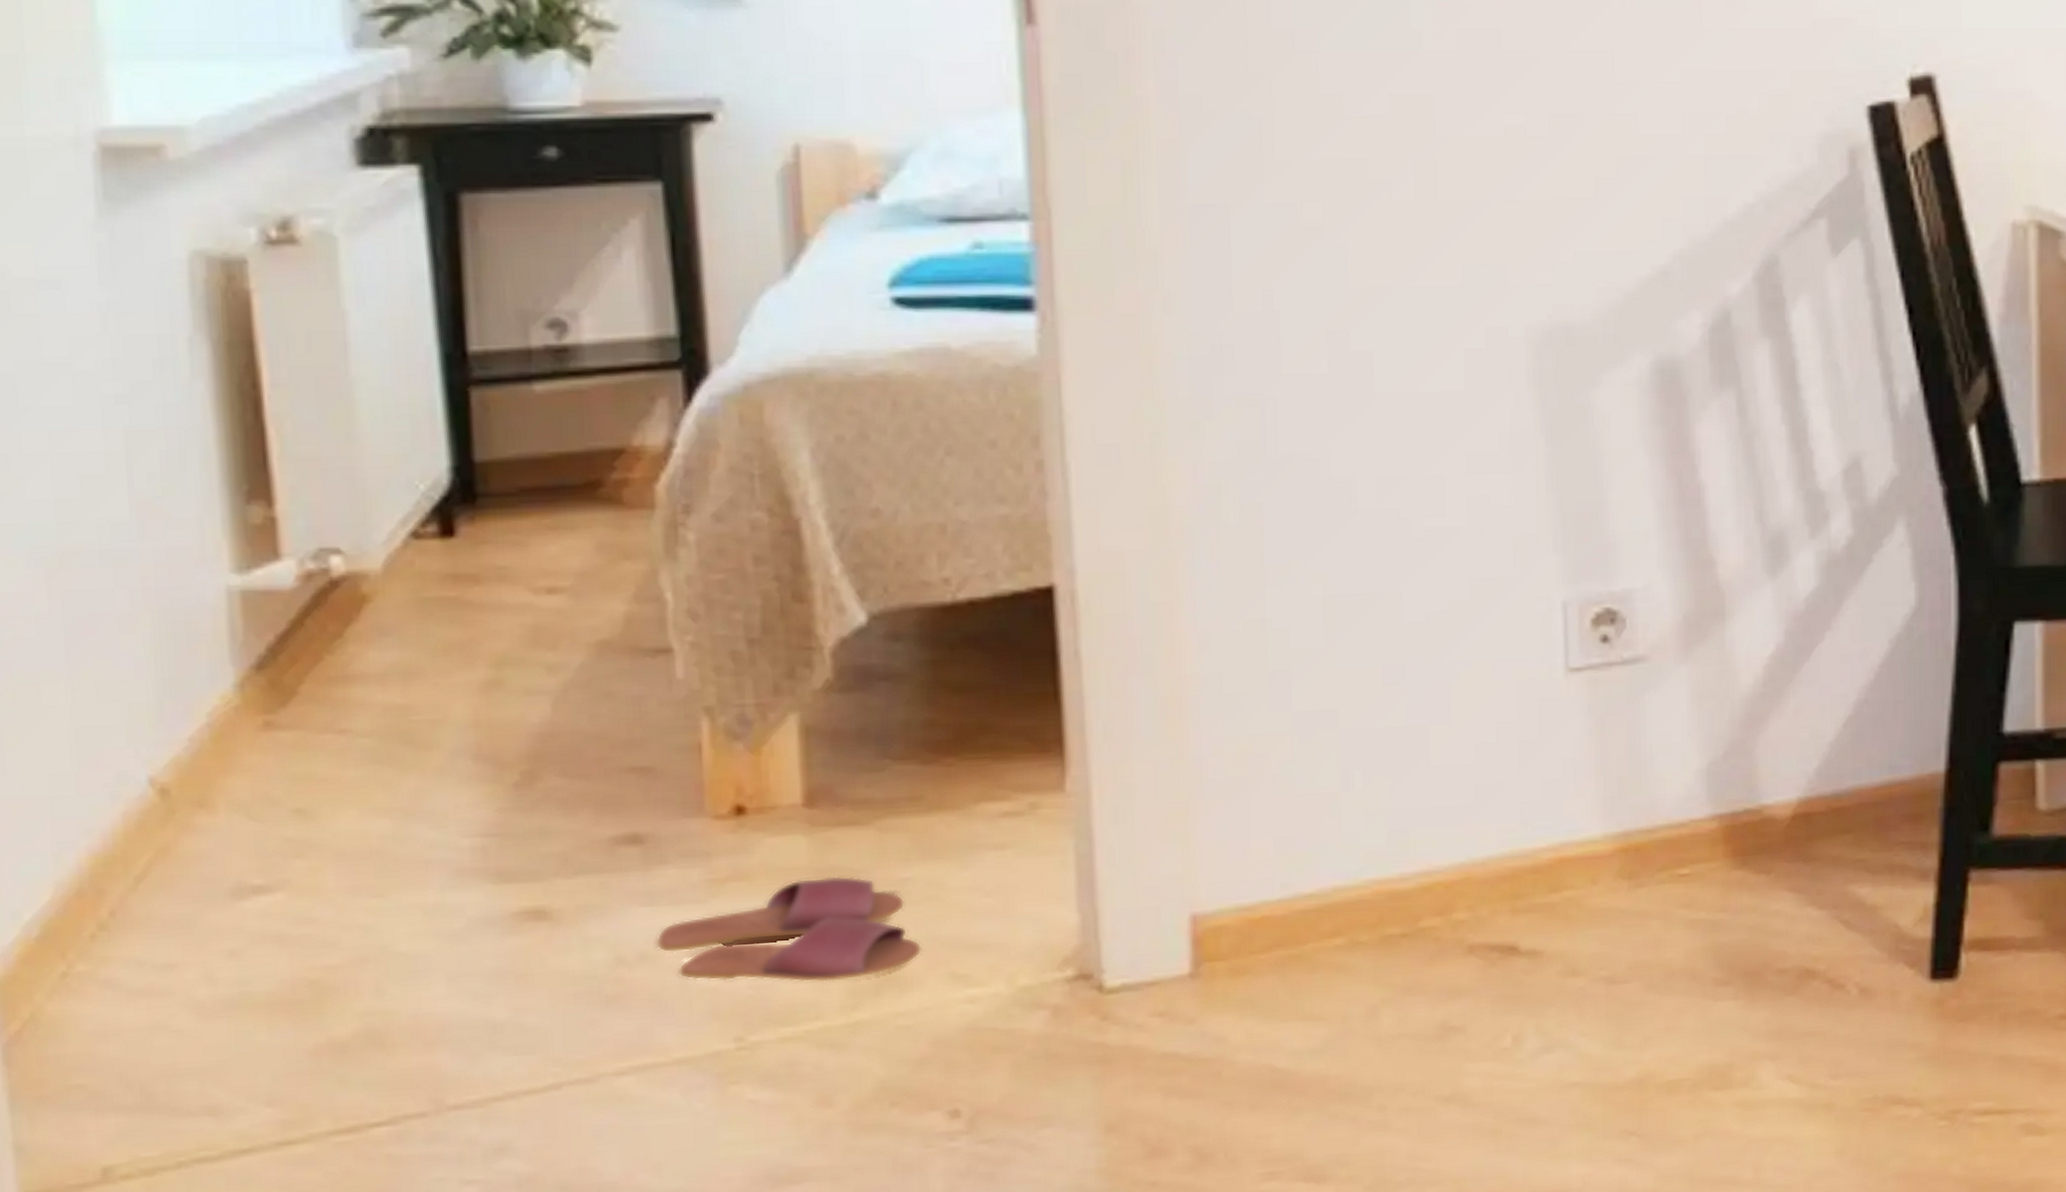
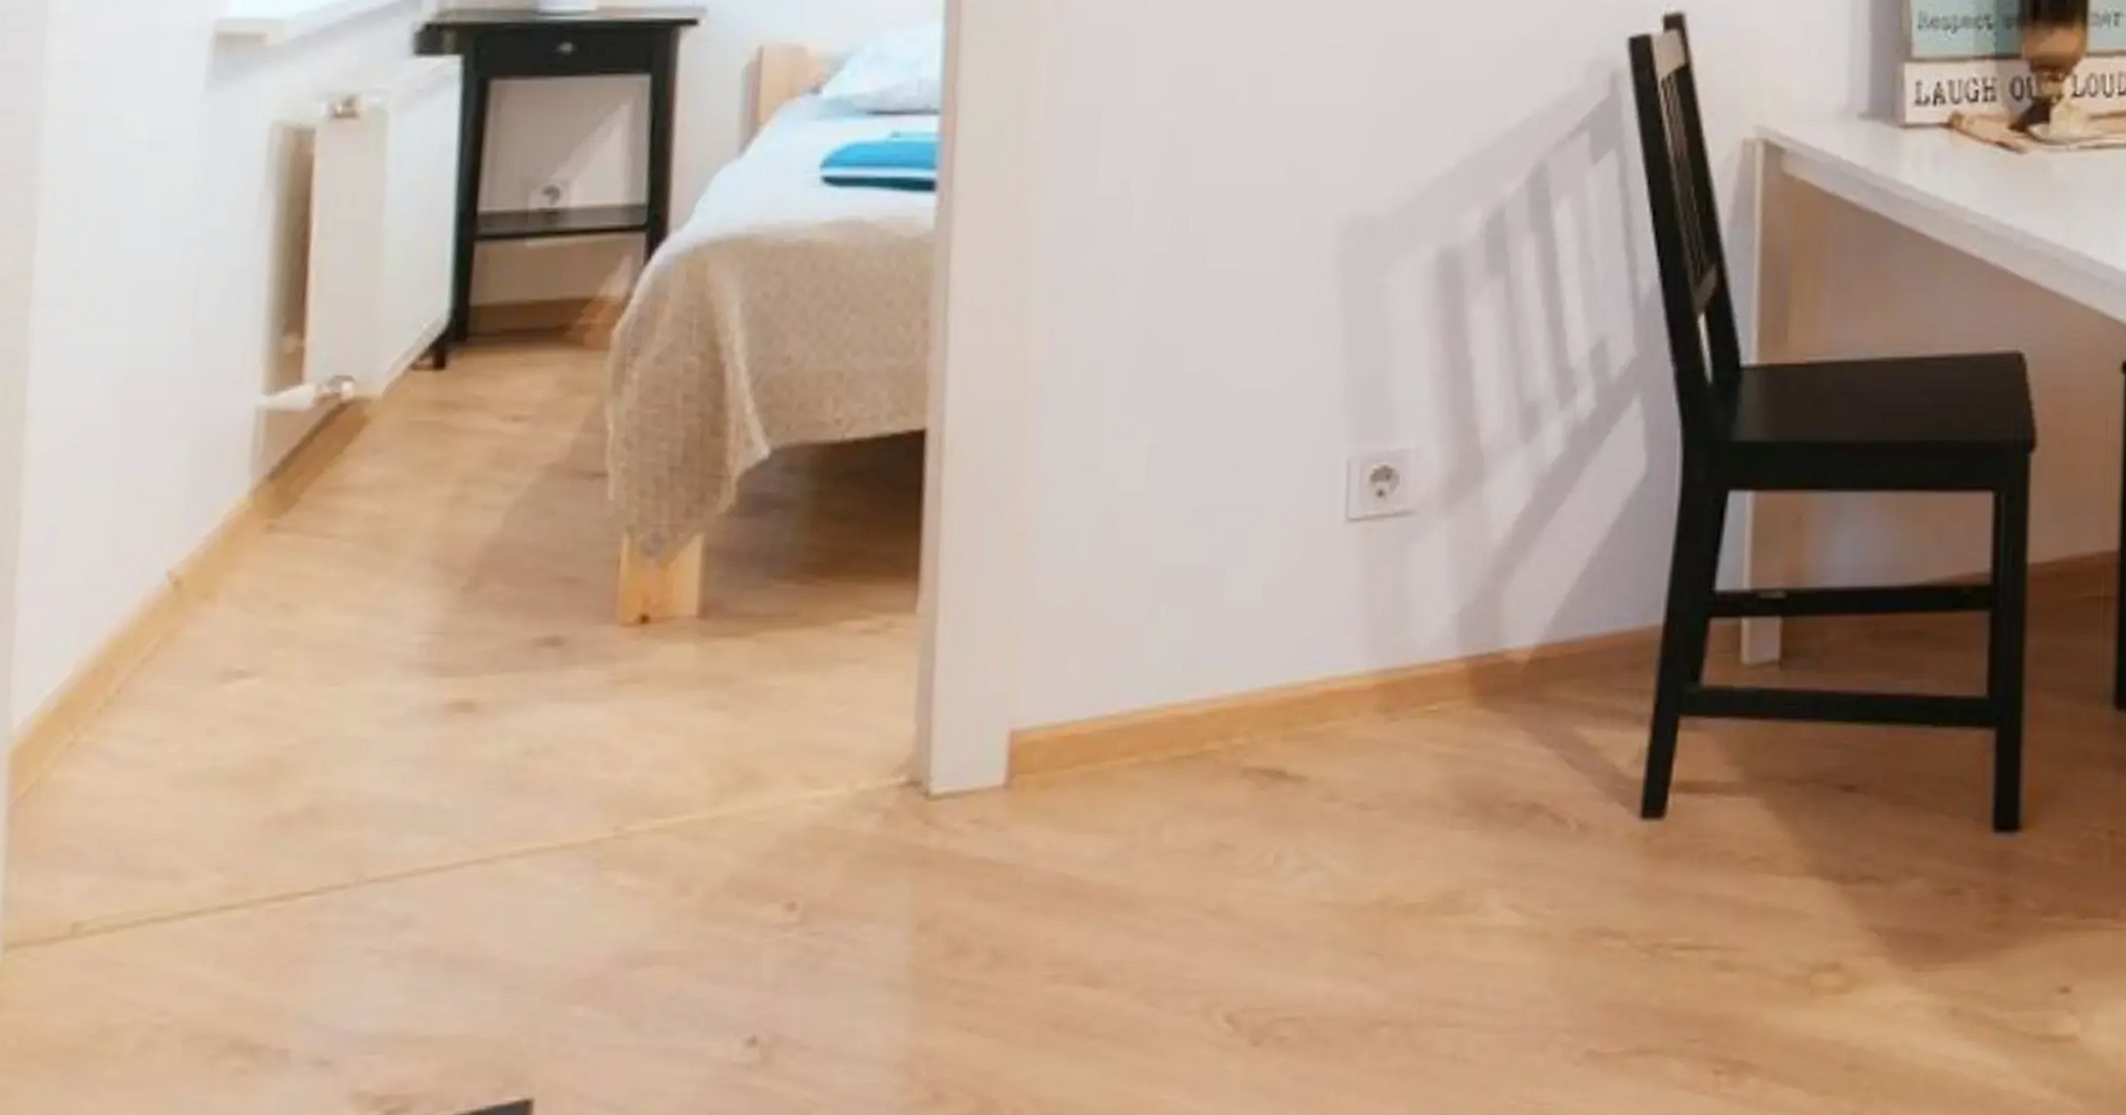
slippers: present [656,875,923,983] -> none [560,682,781,779]

